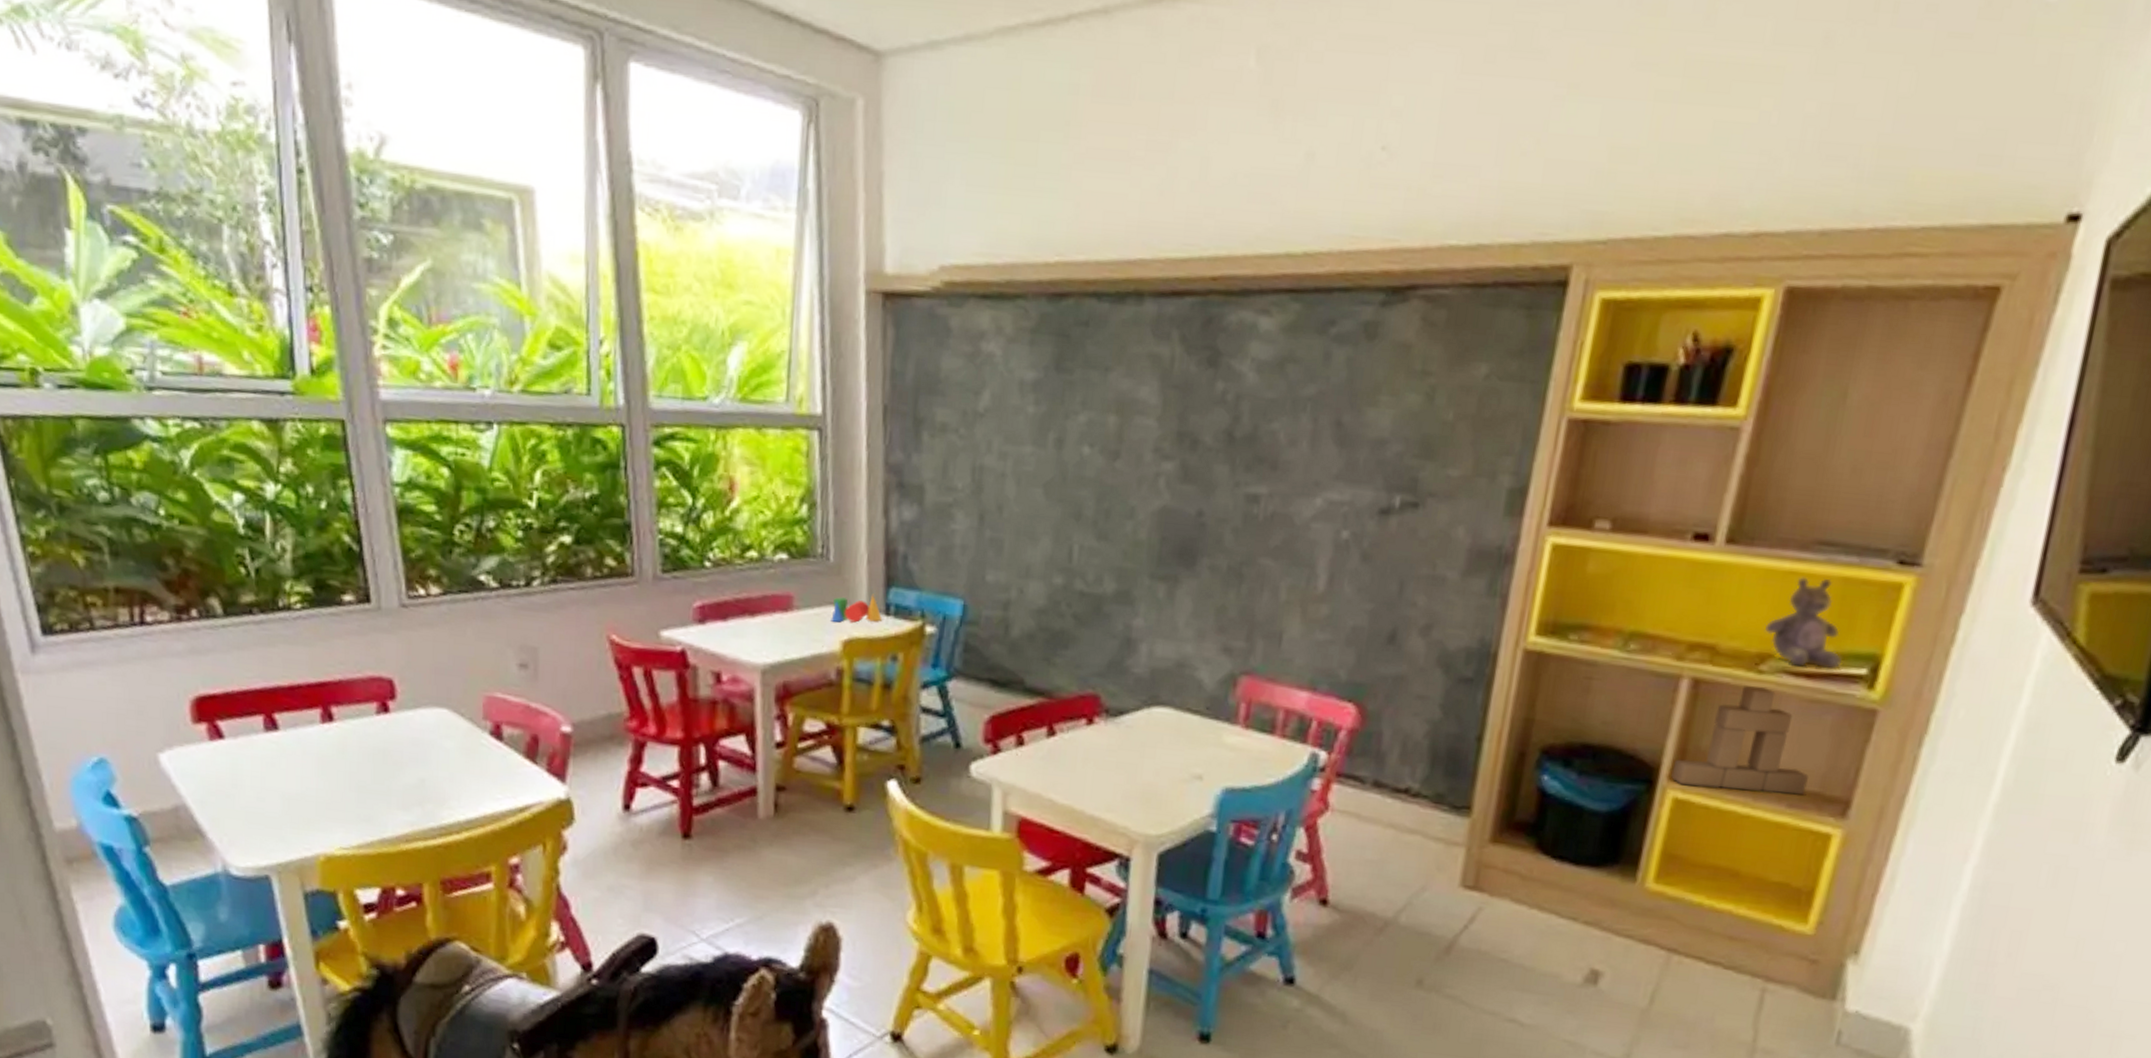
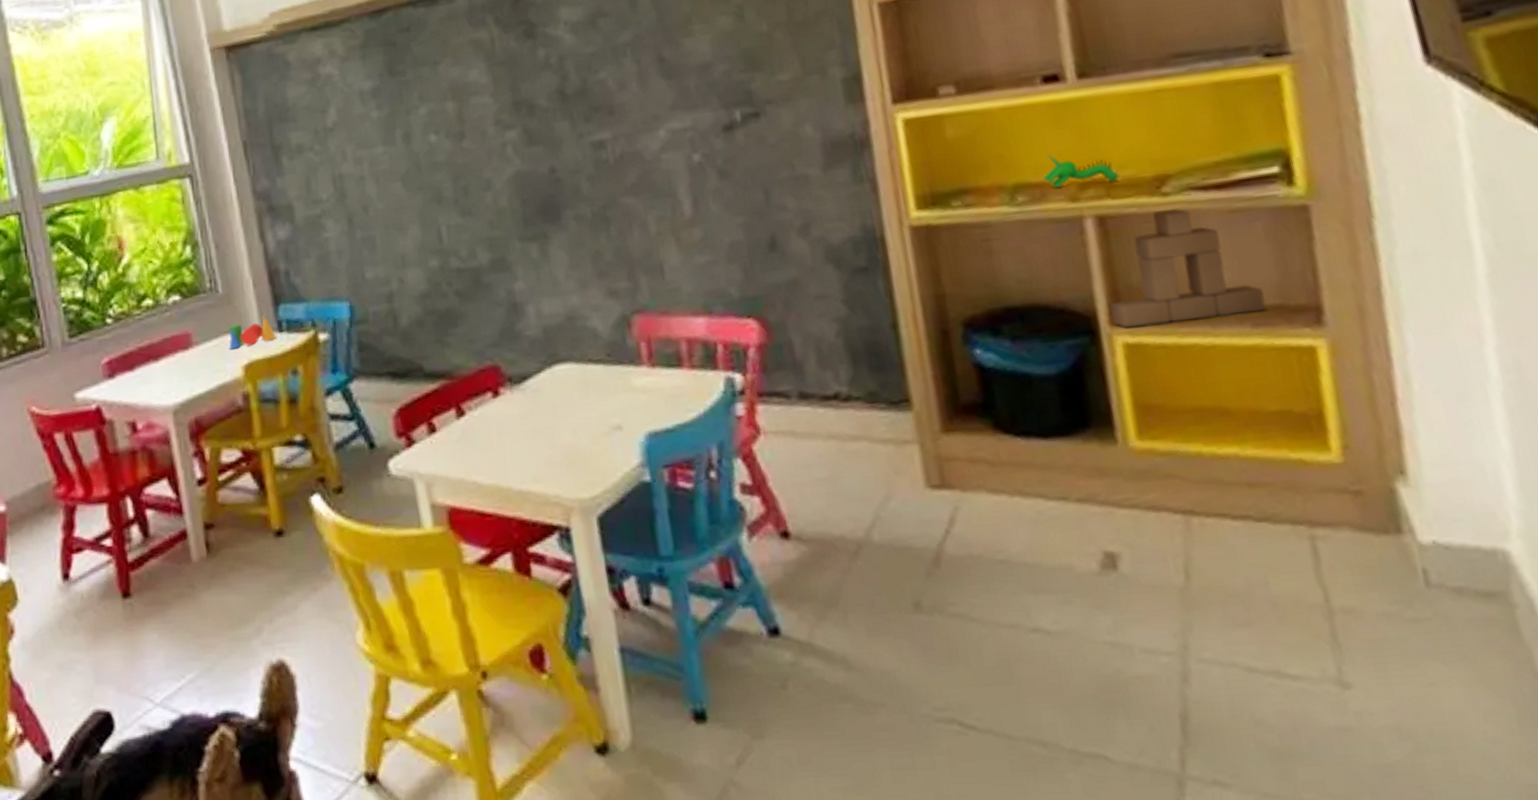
toy dinosaur: none [1660,609,1728,650] -> present [1043,153,1120,188]
stuffed animal: present [1765,576,1842,670] -> none [1152,88,1248,181]

